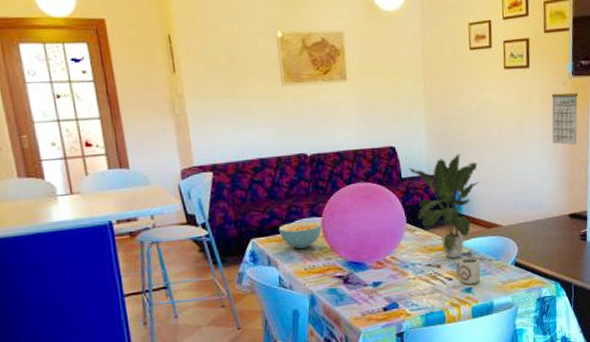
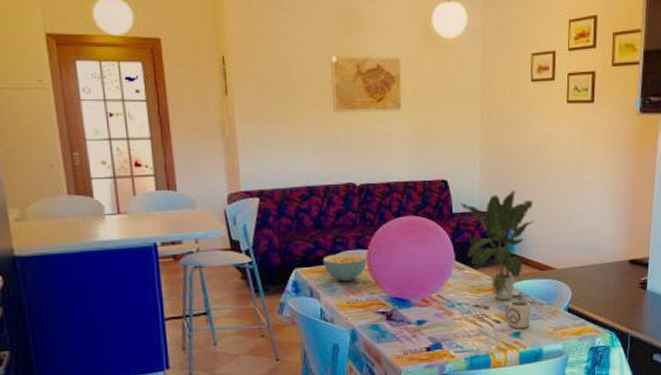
calendar: present [551,81,579,146] -> none [614,118,646,187]

